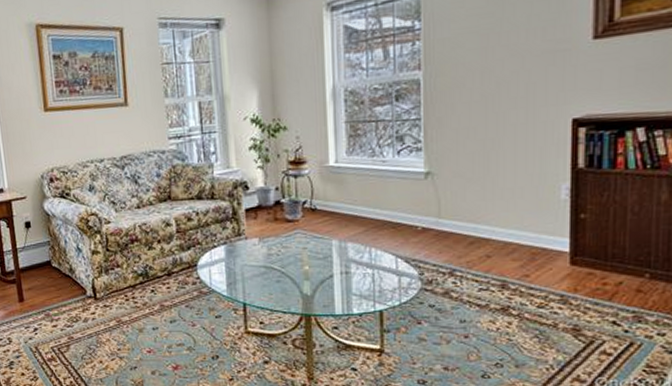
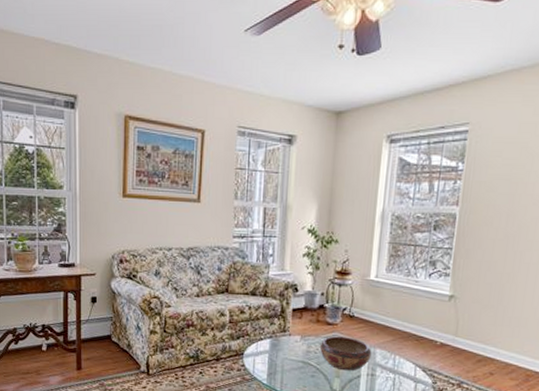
decorative bowl: none [282,233,343,272] -> present [320,336,372,371]

